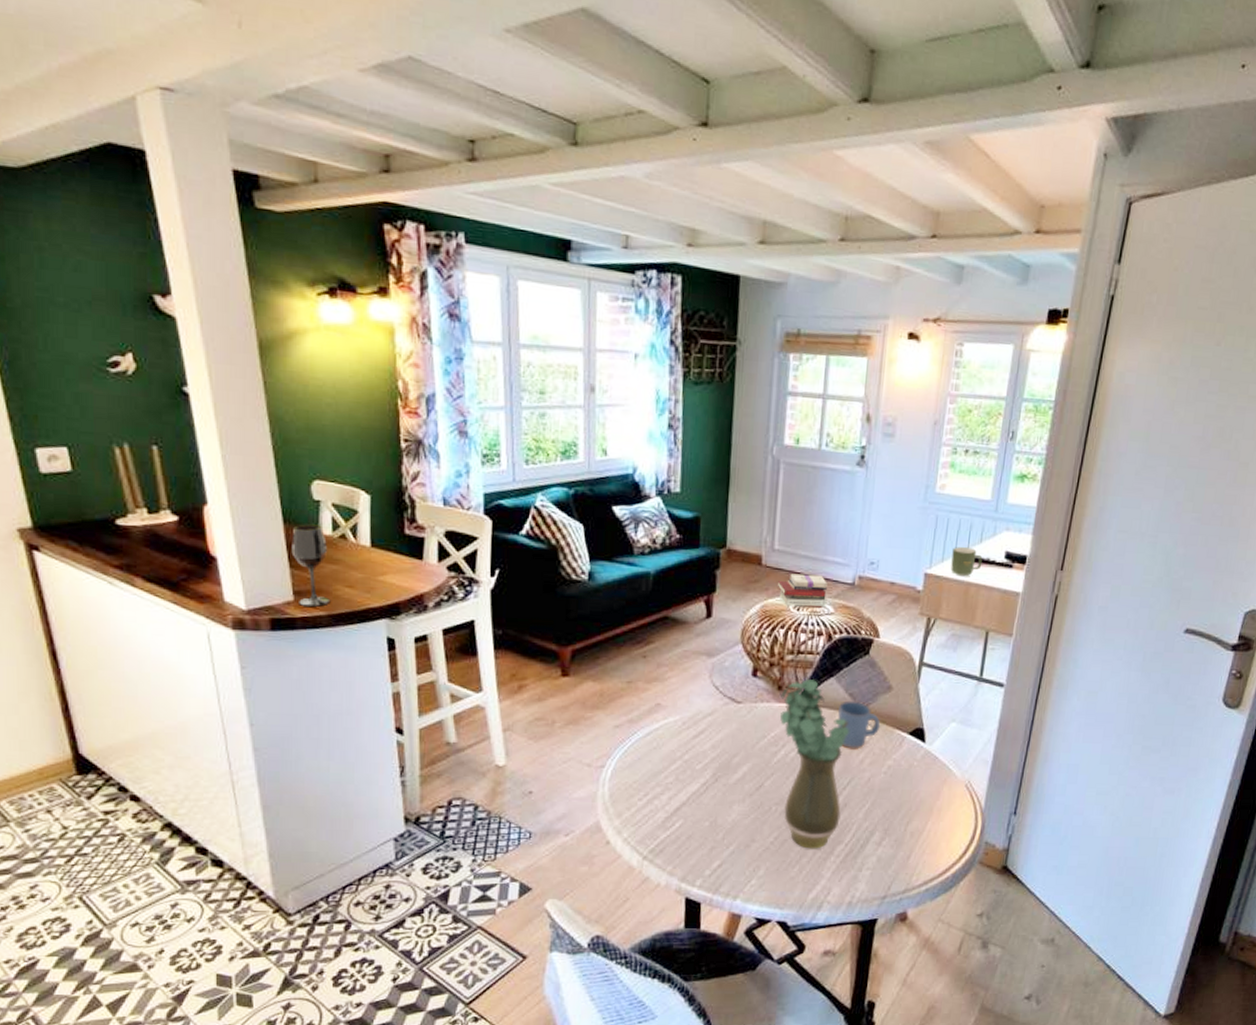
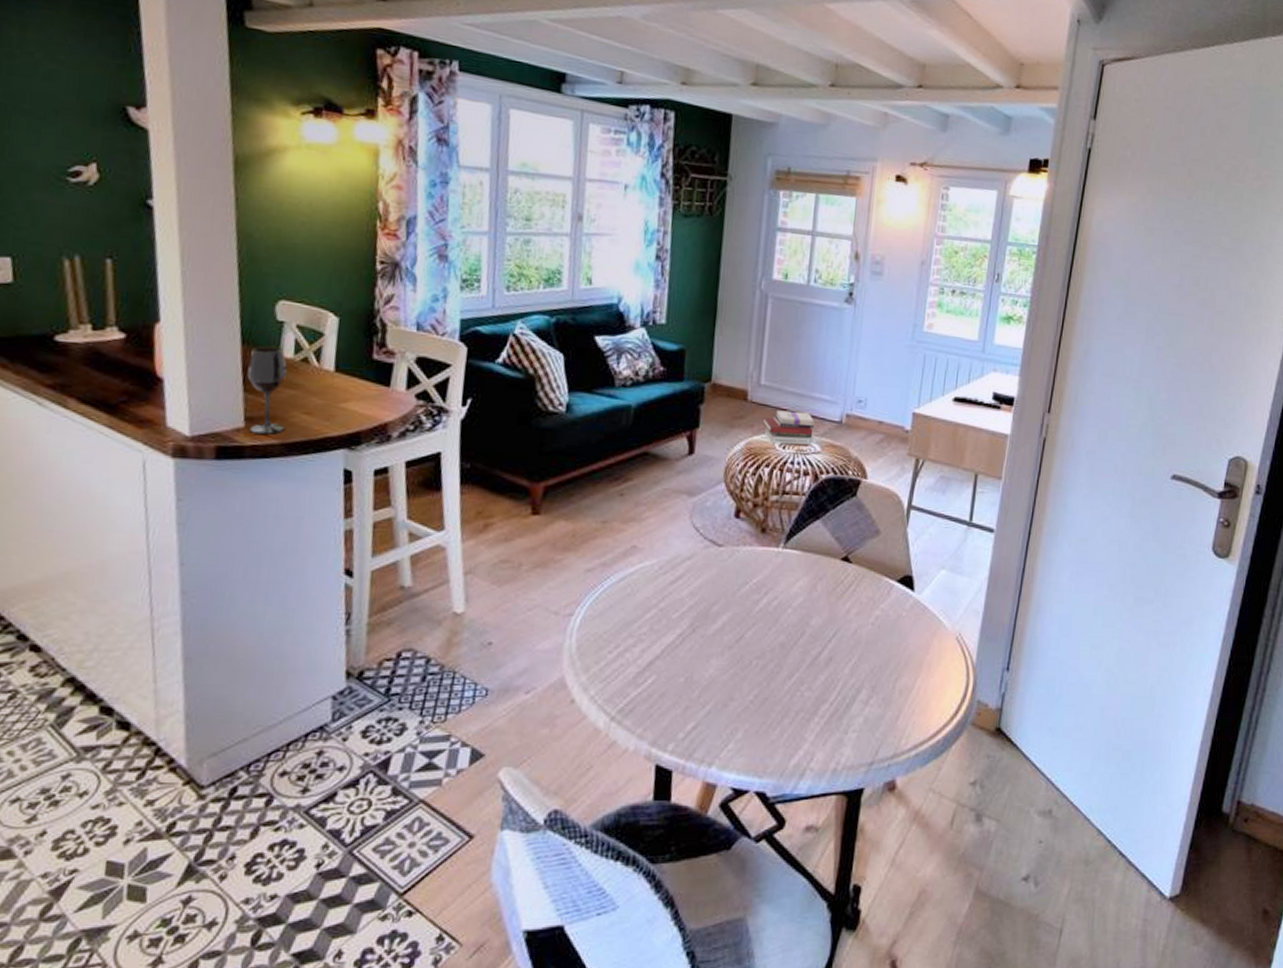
vase: present [780,672,849,849] -> none [763,514,835,709]
mug: present [837,700,881,748] -> none [823,545,868,597]
mug: present [951,547,983,576] -> none [939,387,971,416]

